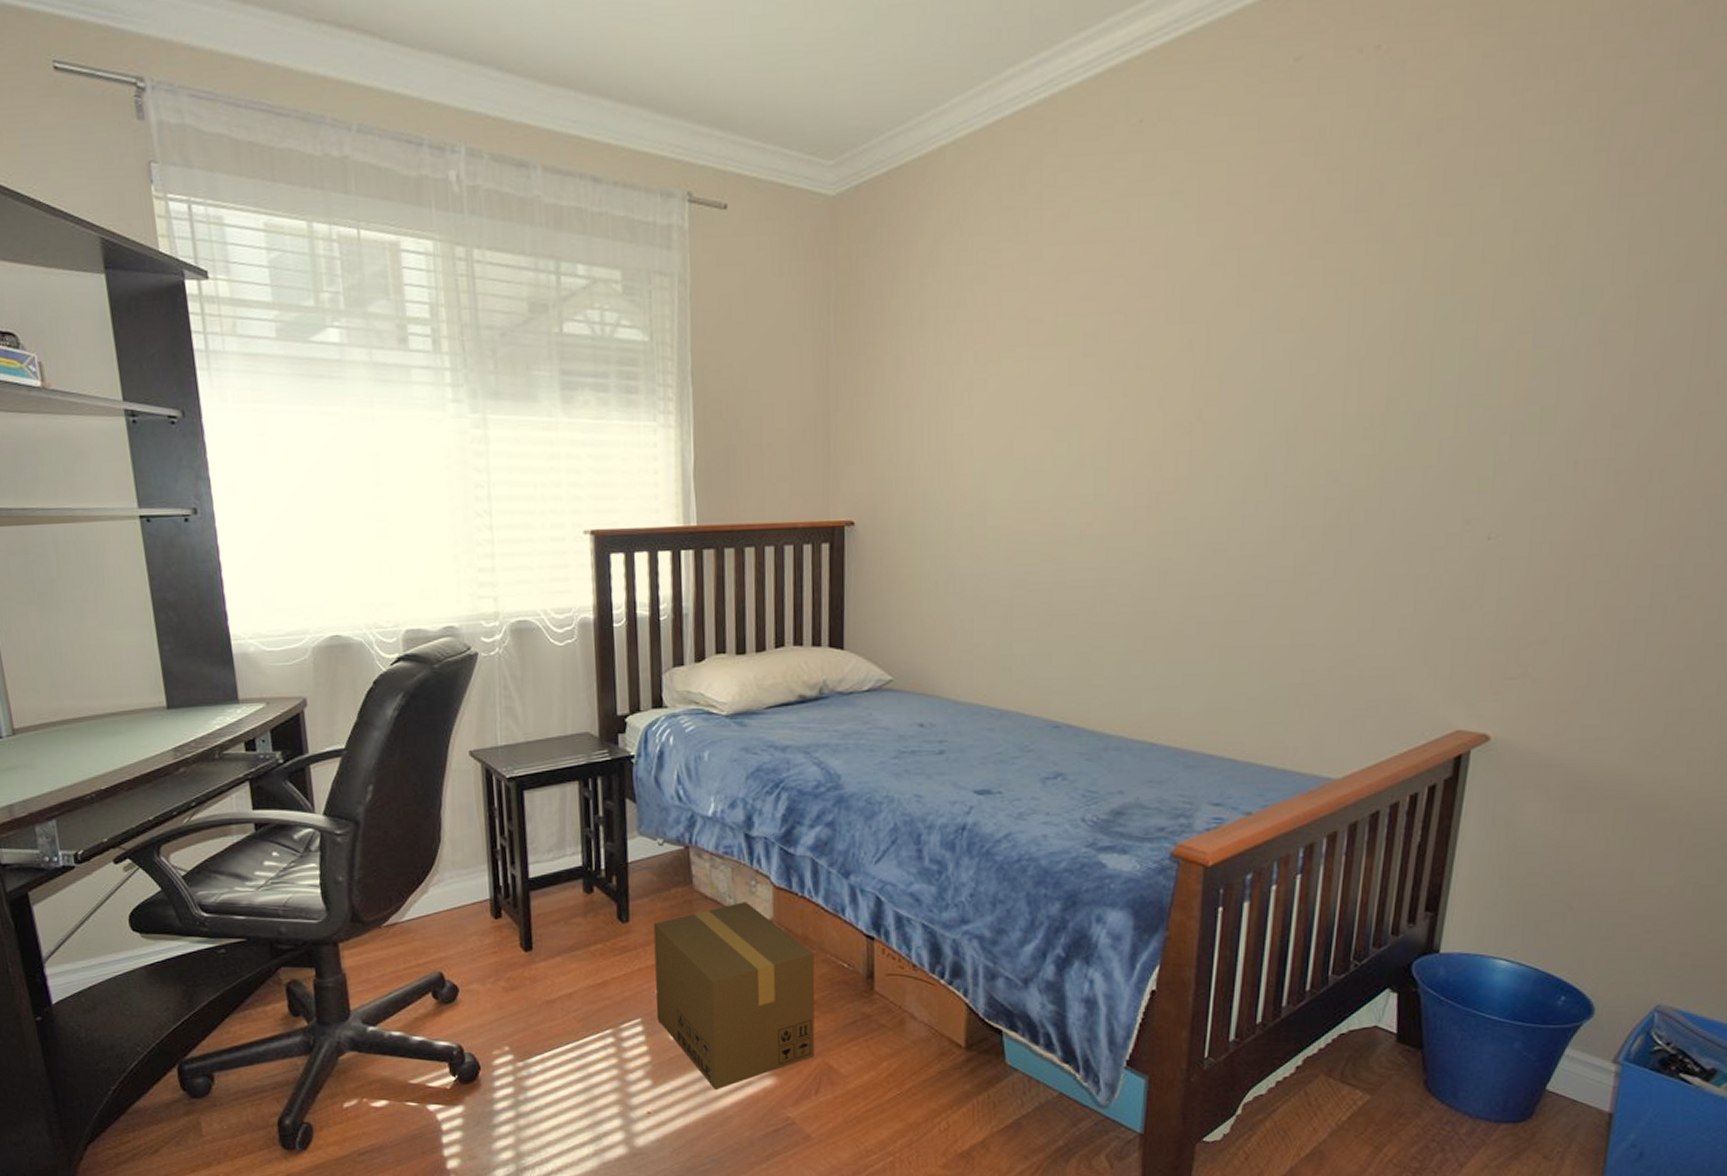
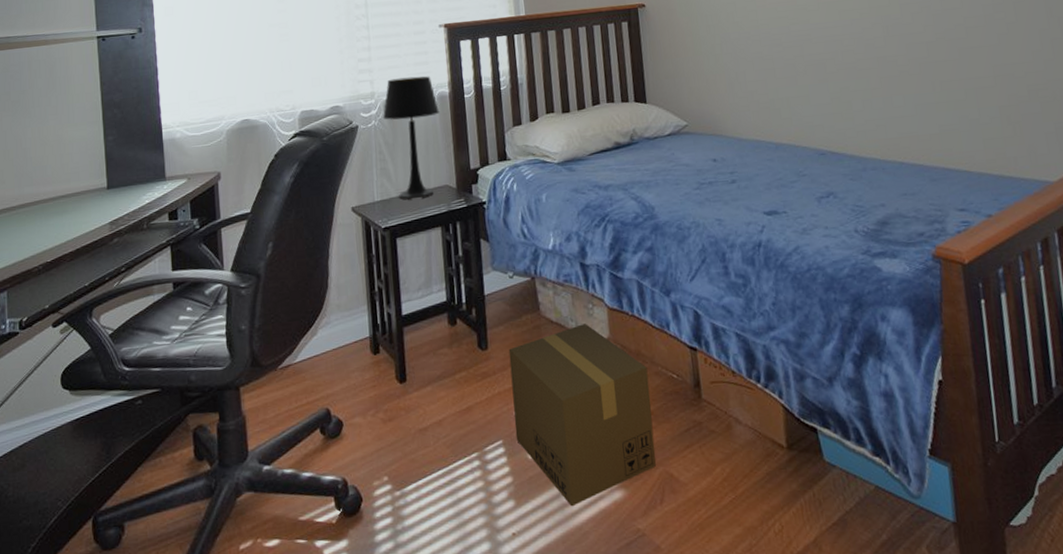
table lamp: none [508,595,580,747] -> present [382,76,439,199]

